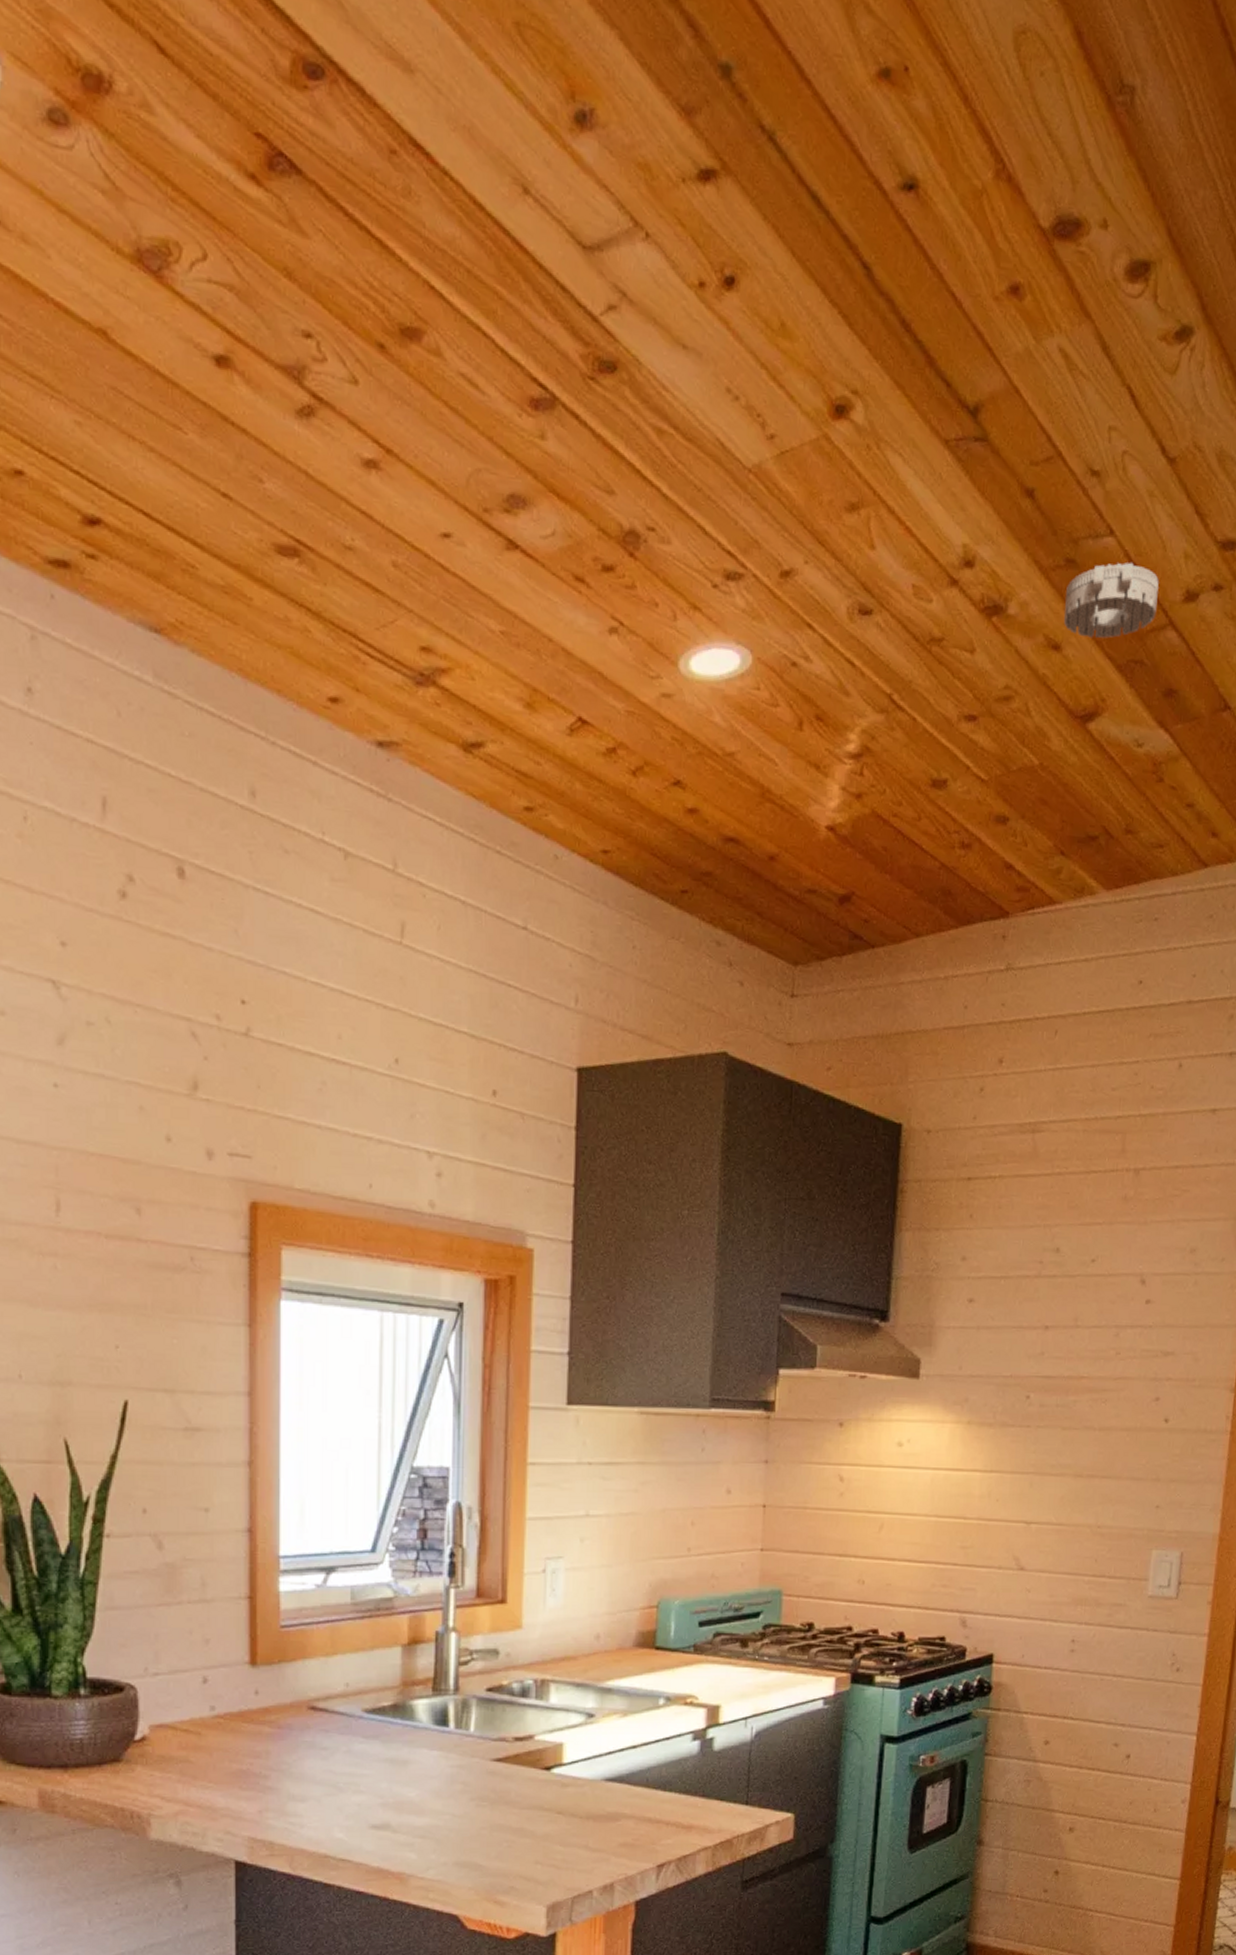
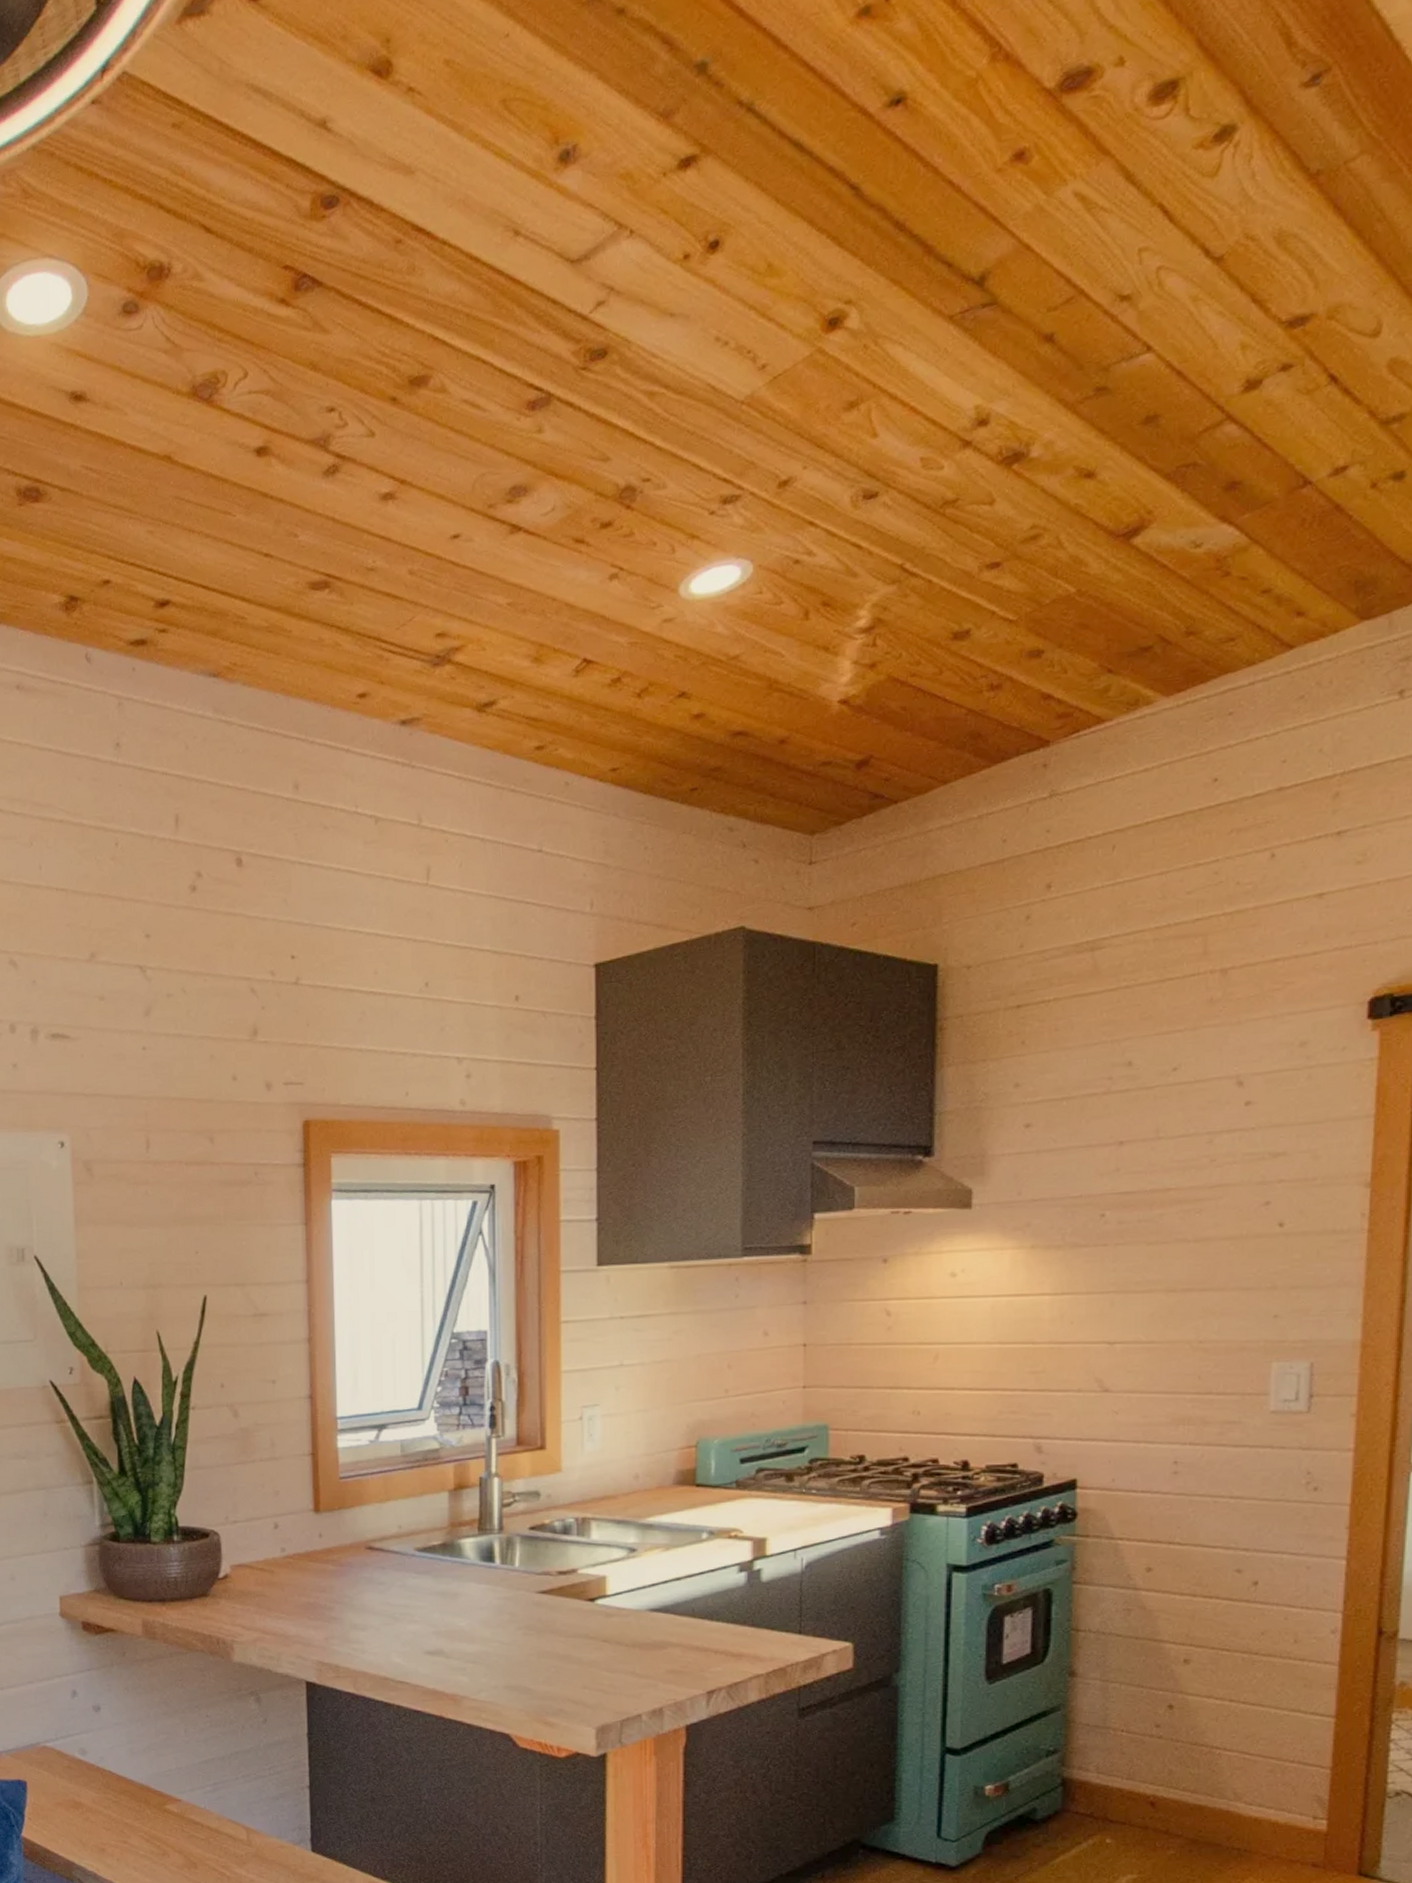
smoke detector: present [1063,562,1159,639] -> none [1096,370,1211,458]

